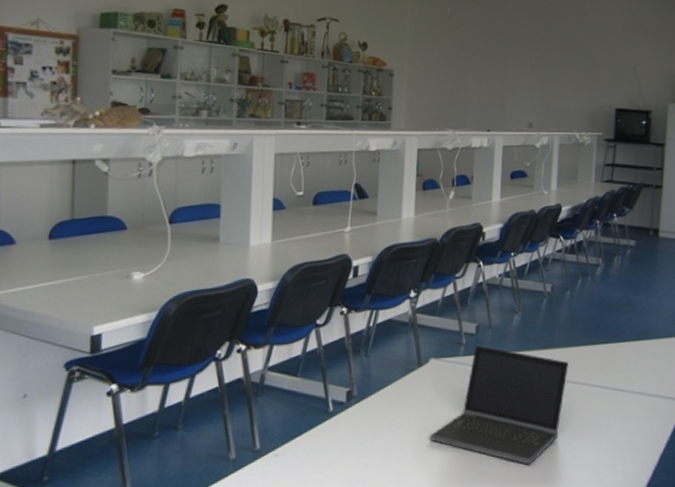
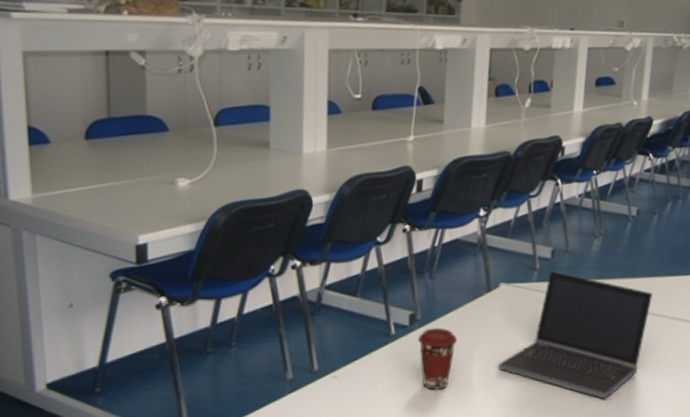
coffee cup: none [355,403,391,463] -> present [418,328,457,390]

